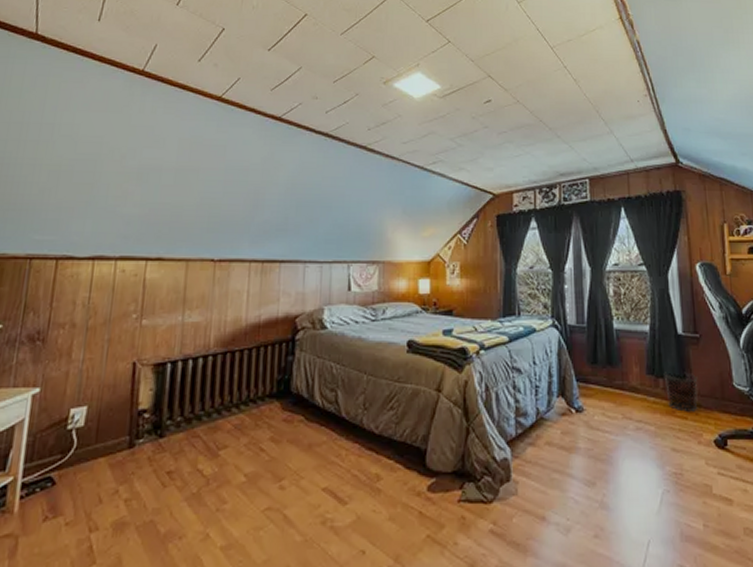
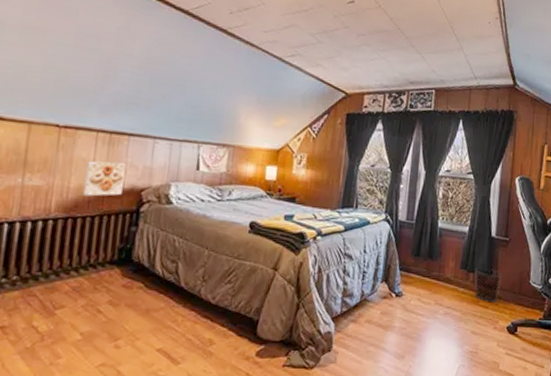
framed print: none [239,290,279,328] -> present [82,160,126,197]

